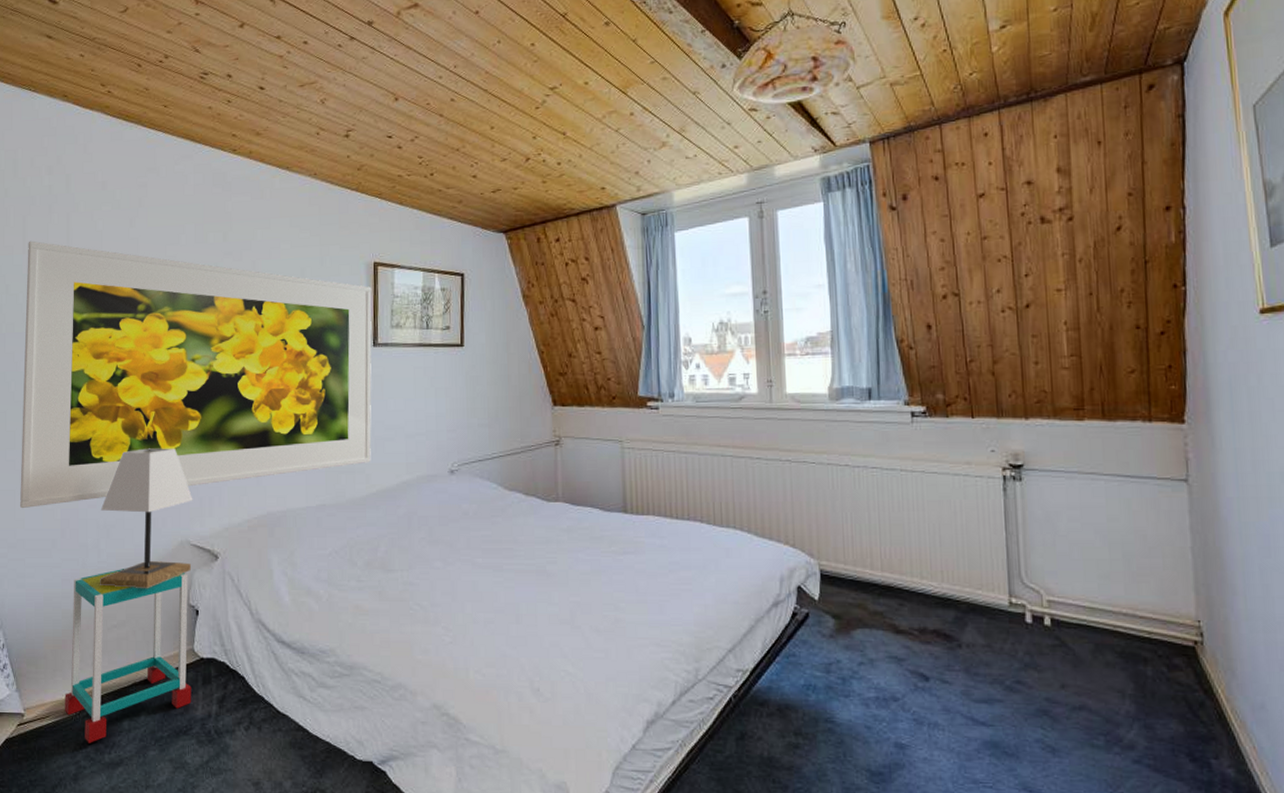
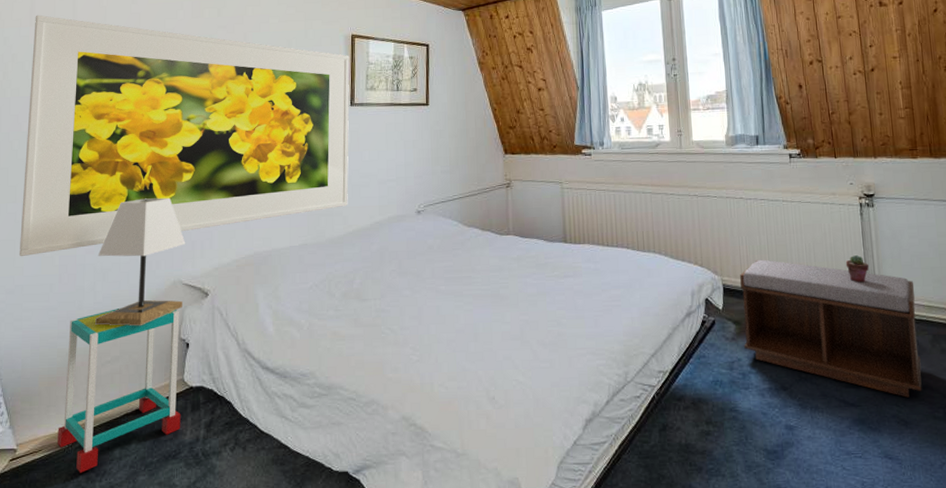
bench: none [842,541,1077,719] -> present [740,259,922,398]
potted succulent: none [981,541,1013,575] -> present [845,255,870,283]

